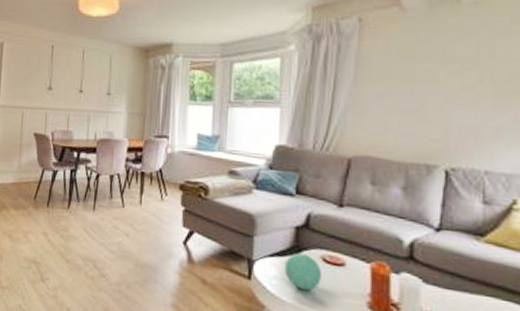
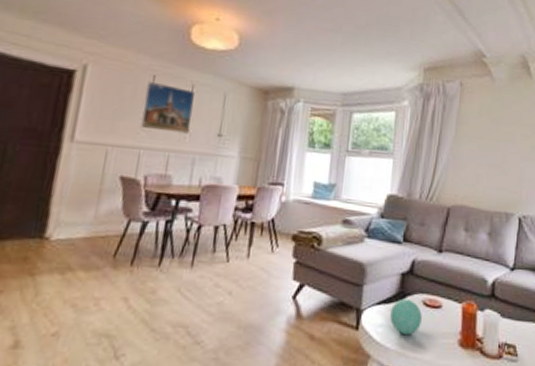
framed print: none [45,51,86,94] -> present [140,81,195,134]

